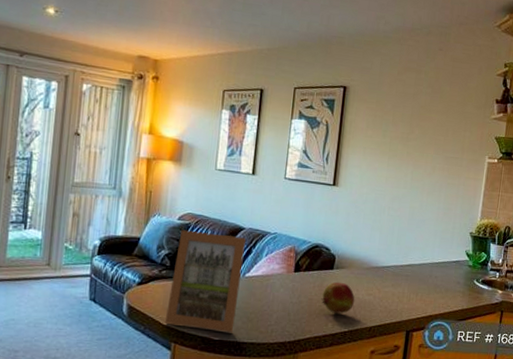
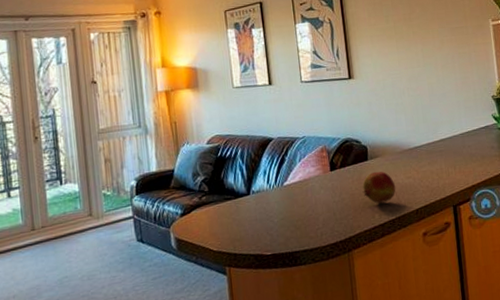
picture frame: present [164,229,247,333] -> none [212,147,284,249]

